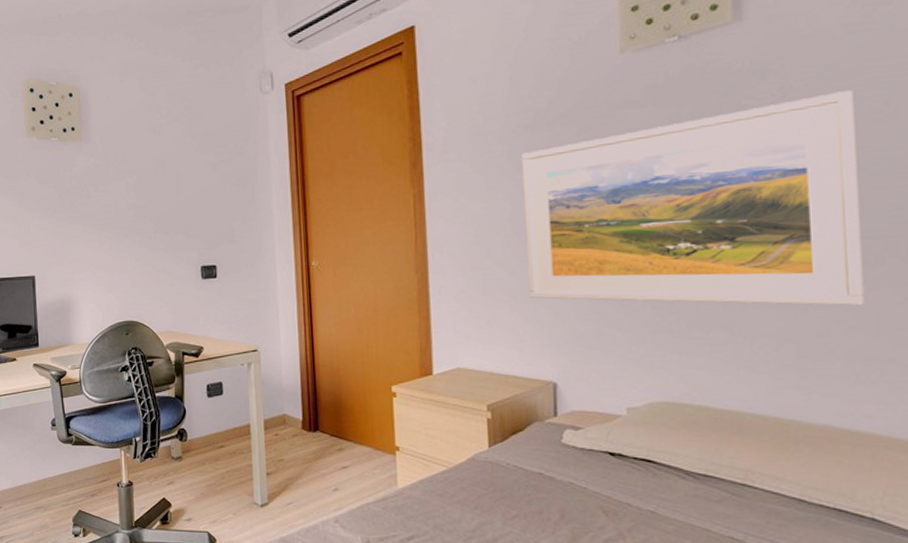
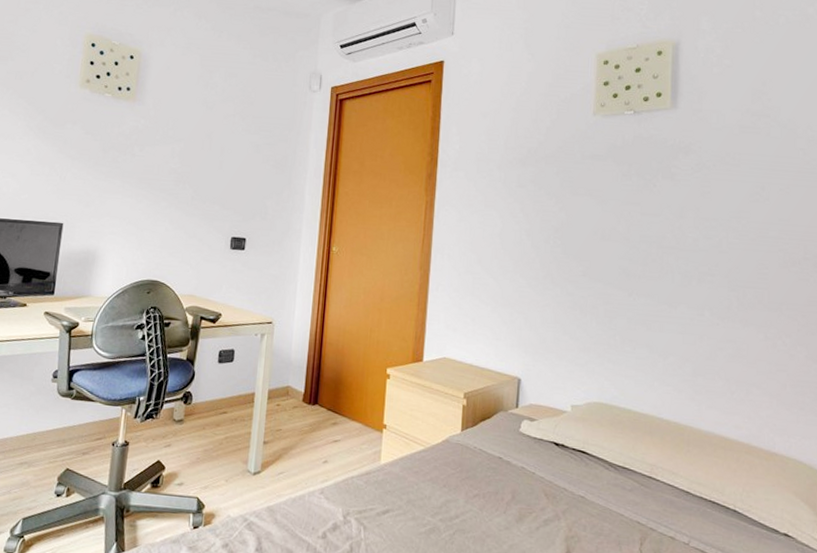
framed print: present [521,90,864,306] -> none [507,174,743,339]

